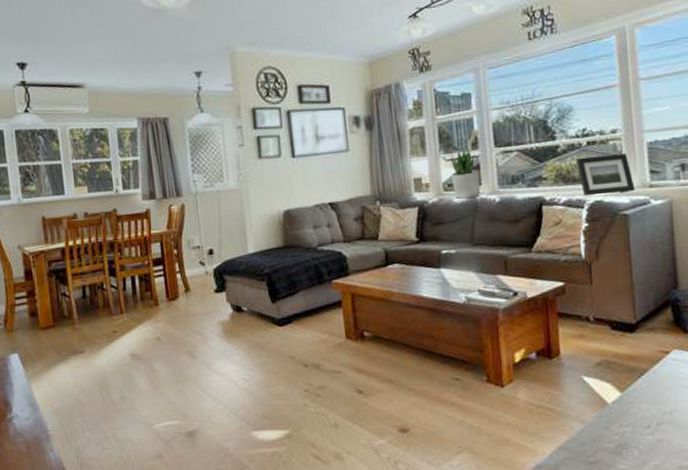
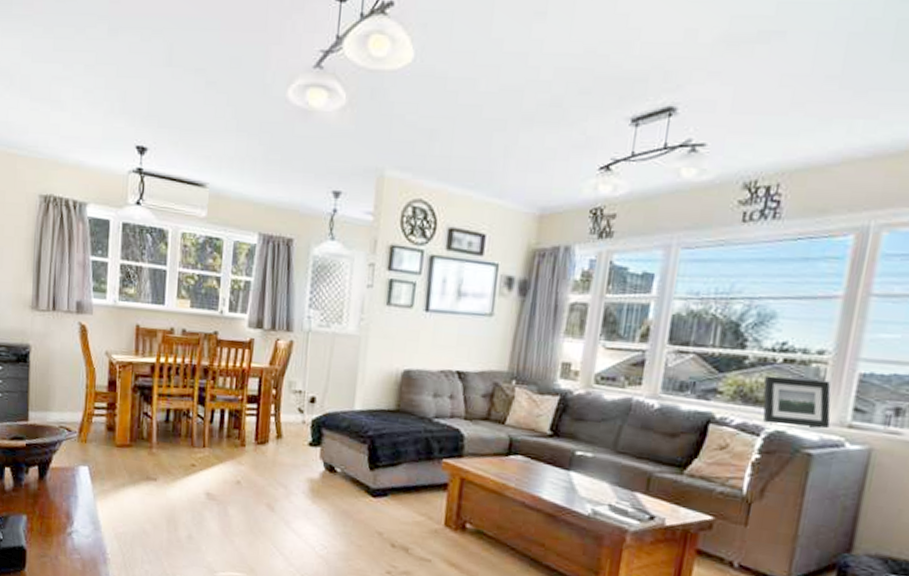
planter: present [450,146,481,200] -> none [606,337,642,399]

